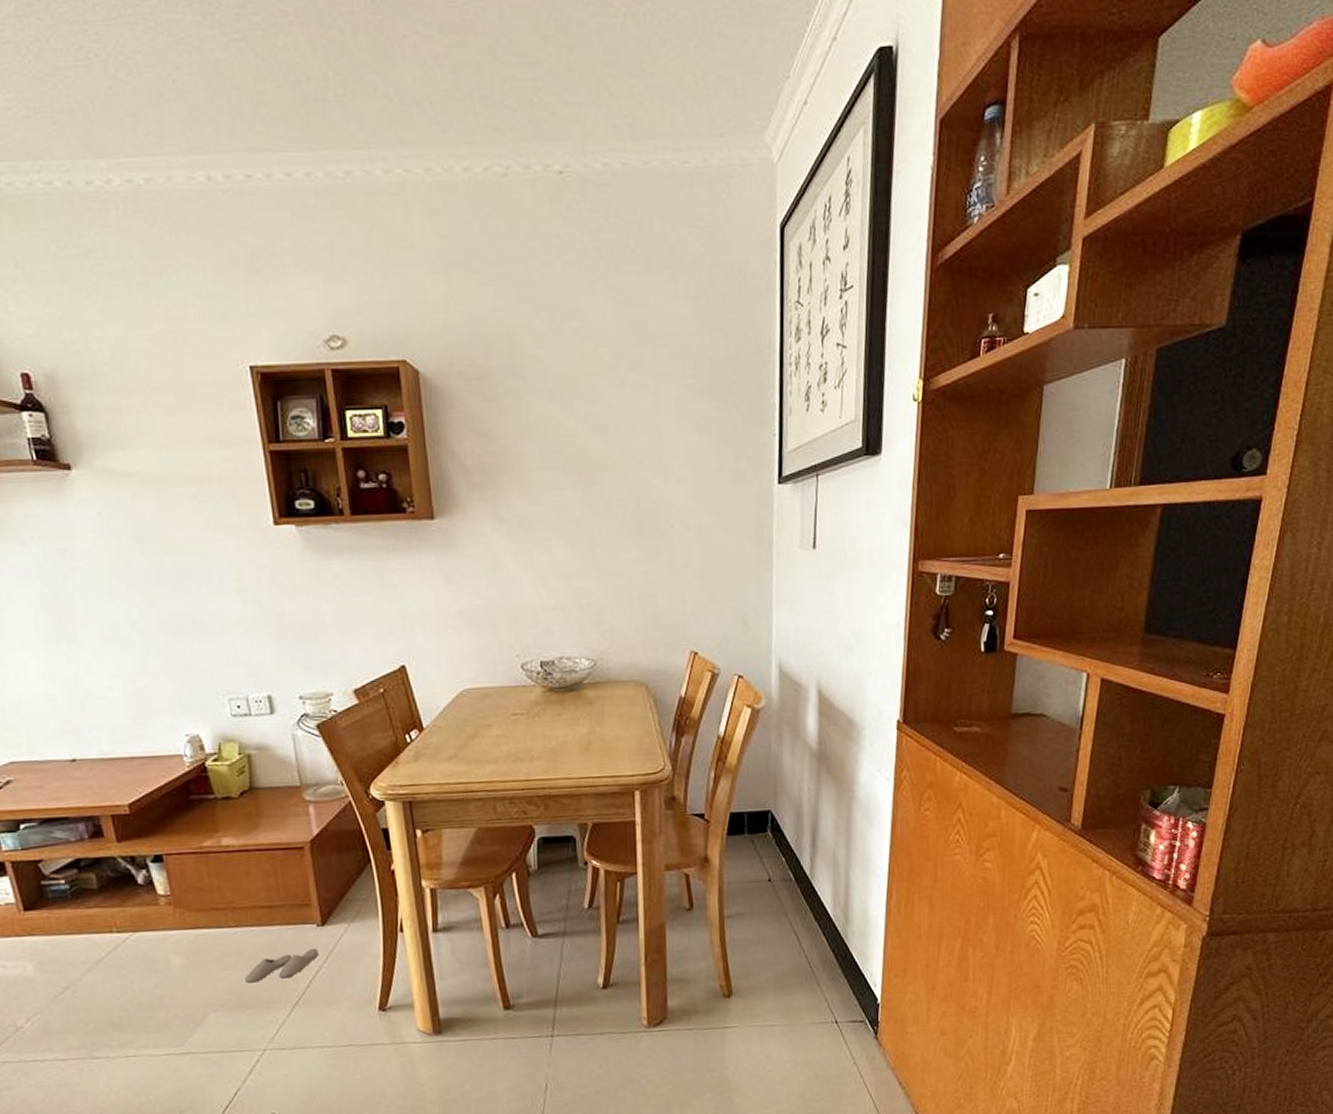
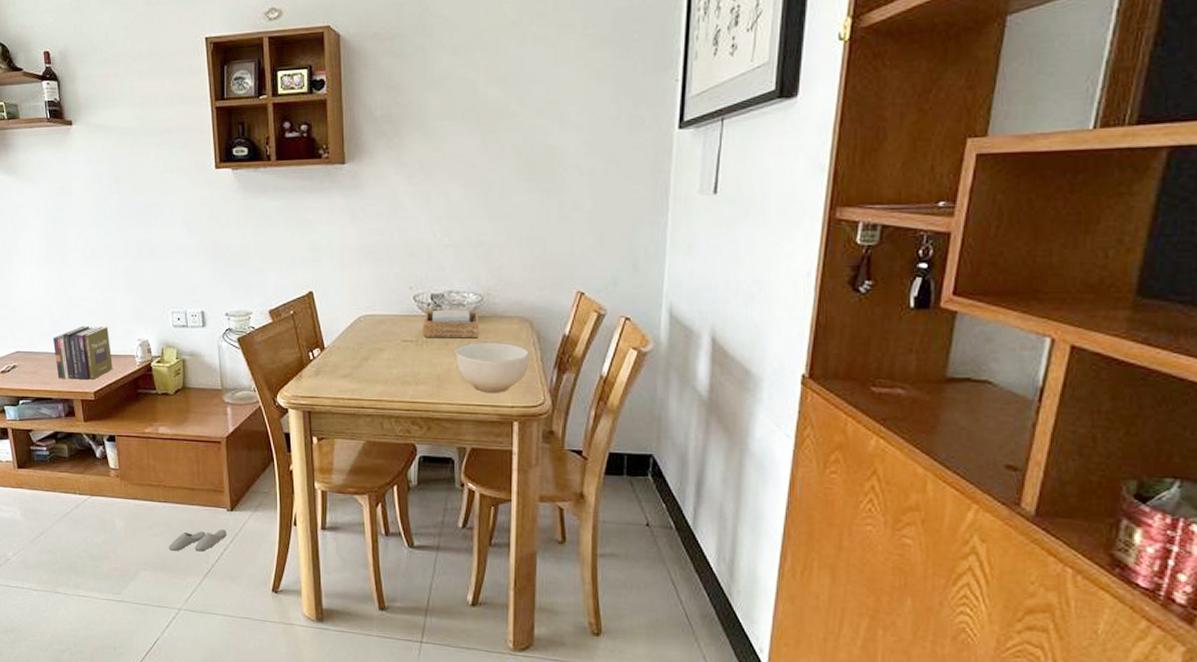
books: none [64,722,153,792] -> present [53,326,113,380]
napkin holder: none [533,676,594,709] -> present [423,309,479,339]
bowl: none [570,708,648,763] -> present [455,341,530,392]

